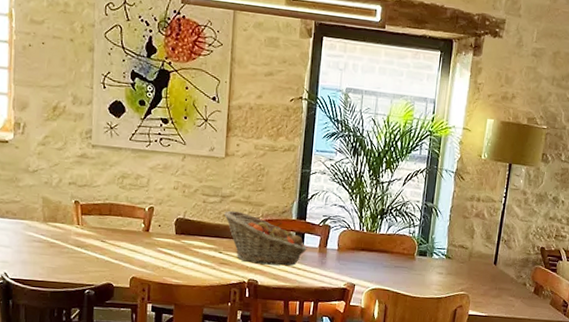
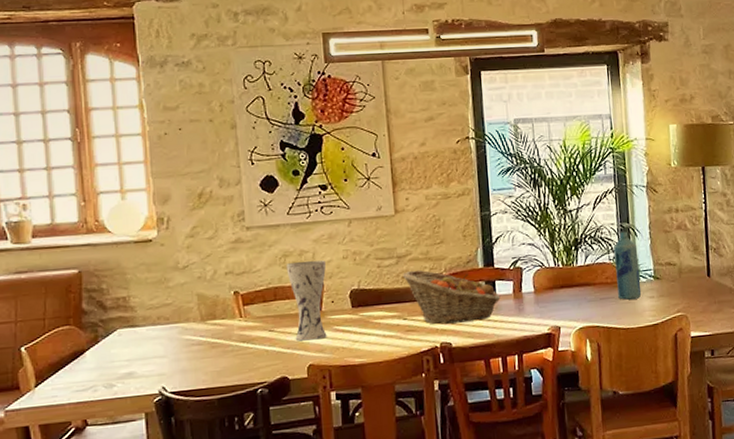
vase: none [123,184,159,257] -> present [286,260,327,341]
bottle: none [410,210,437,273] -> present [614,231,642,300]

